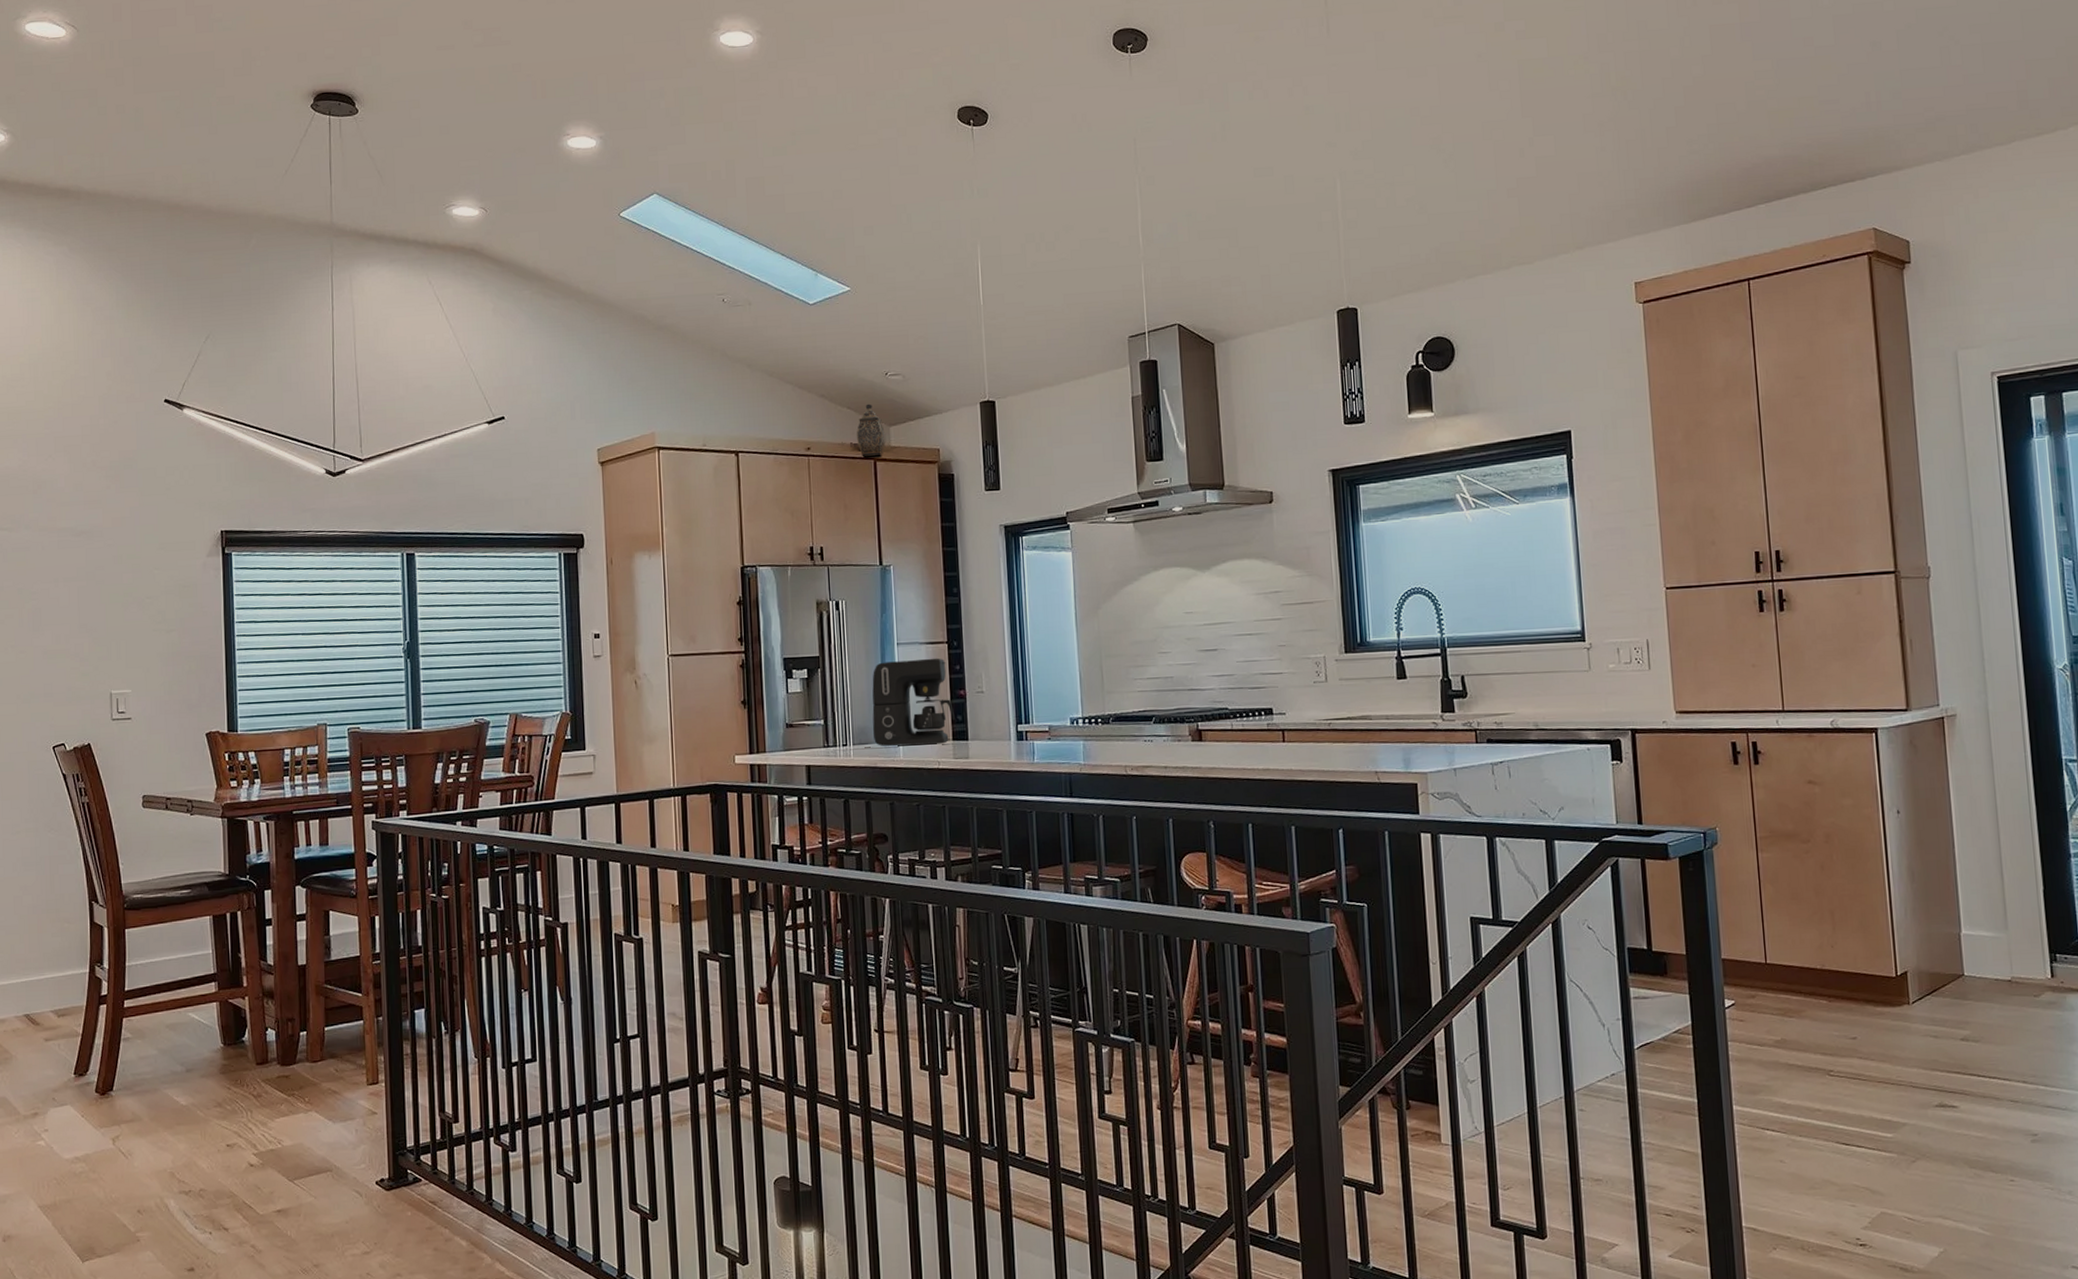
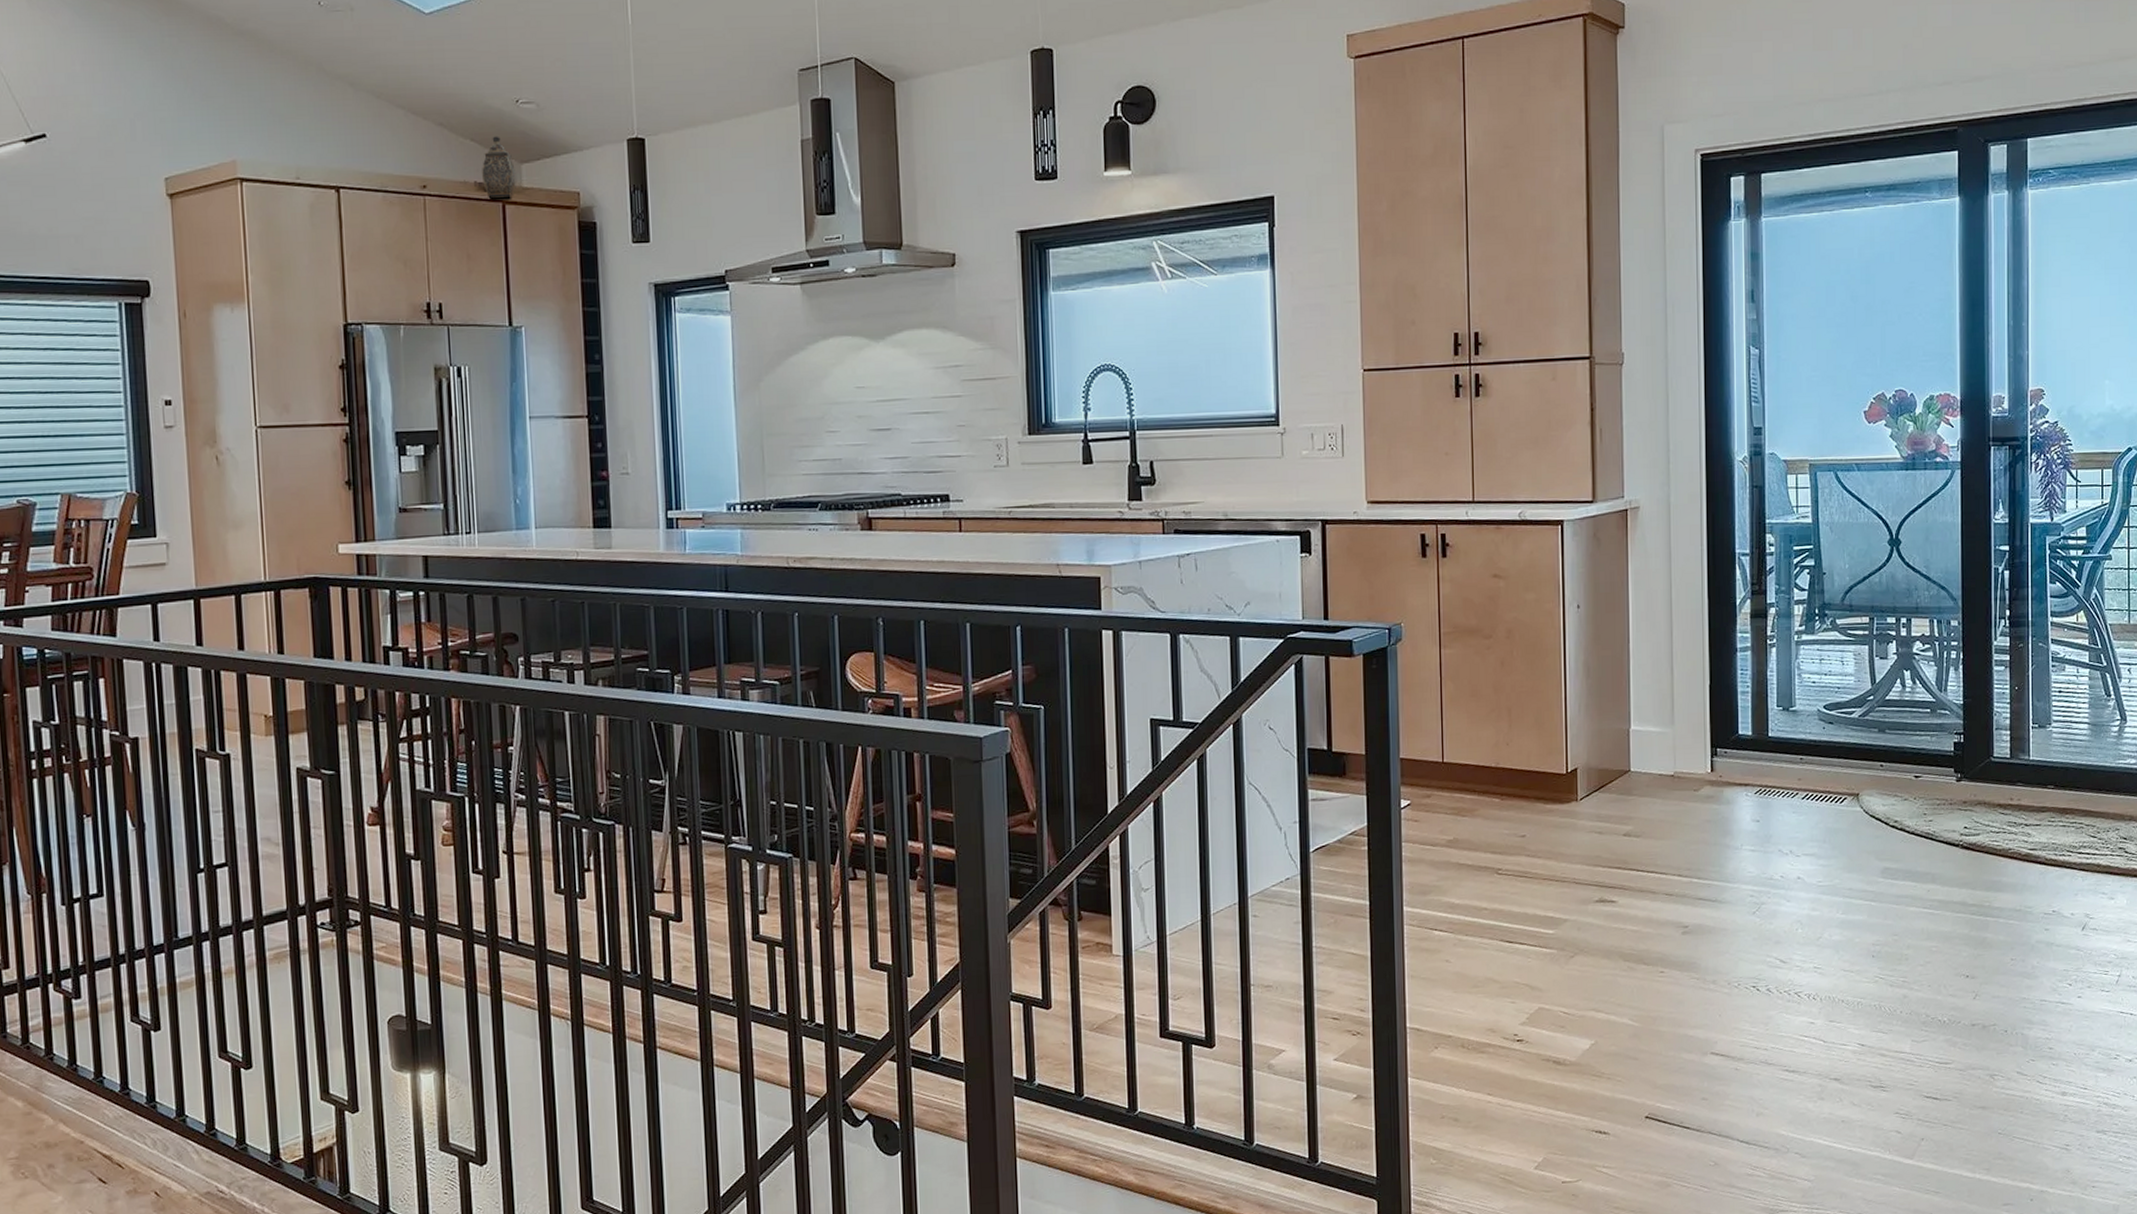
coffee maker: present [872,658,955,747] -> none [500,434,596,535]

